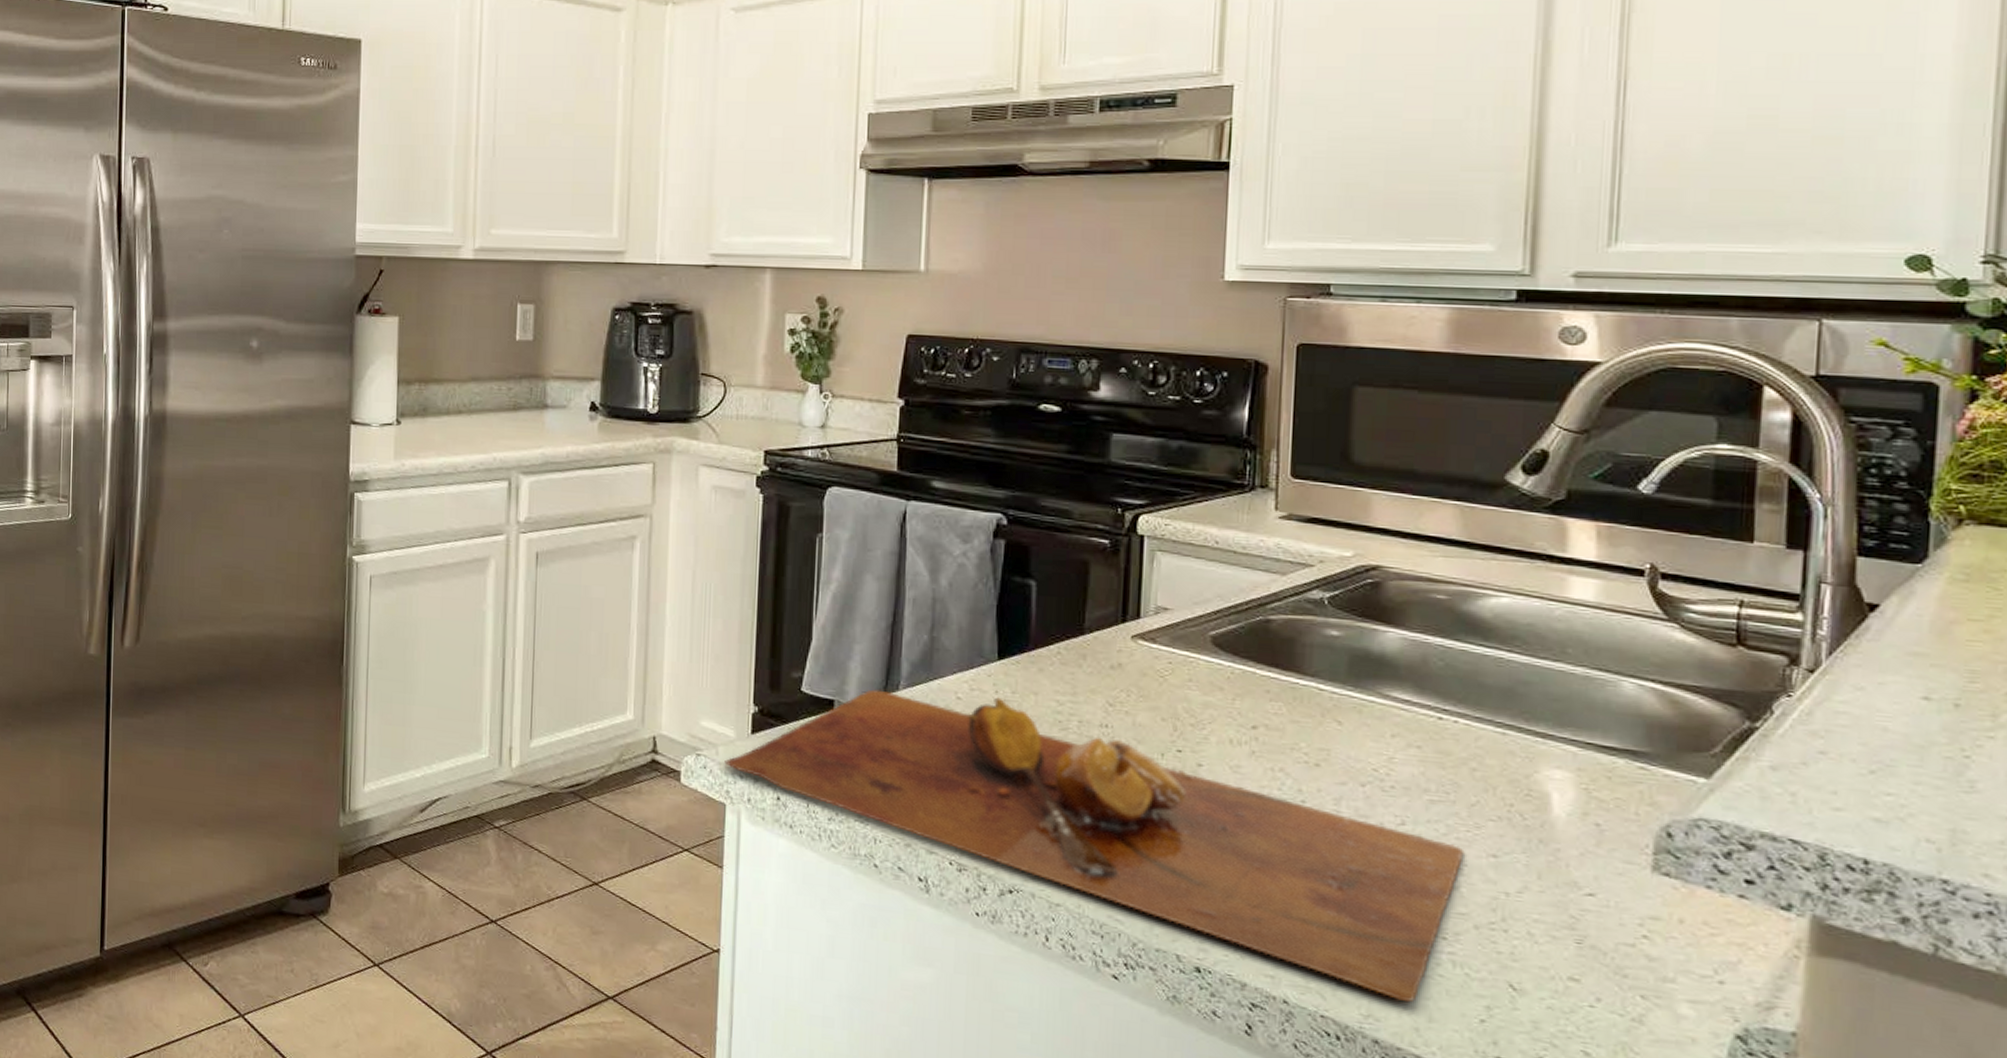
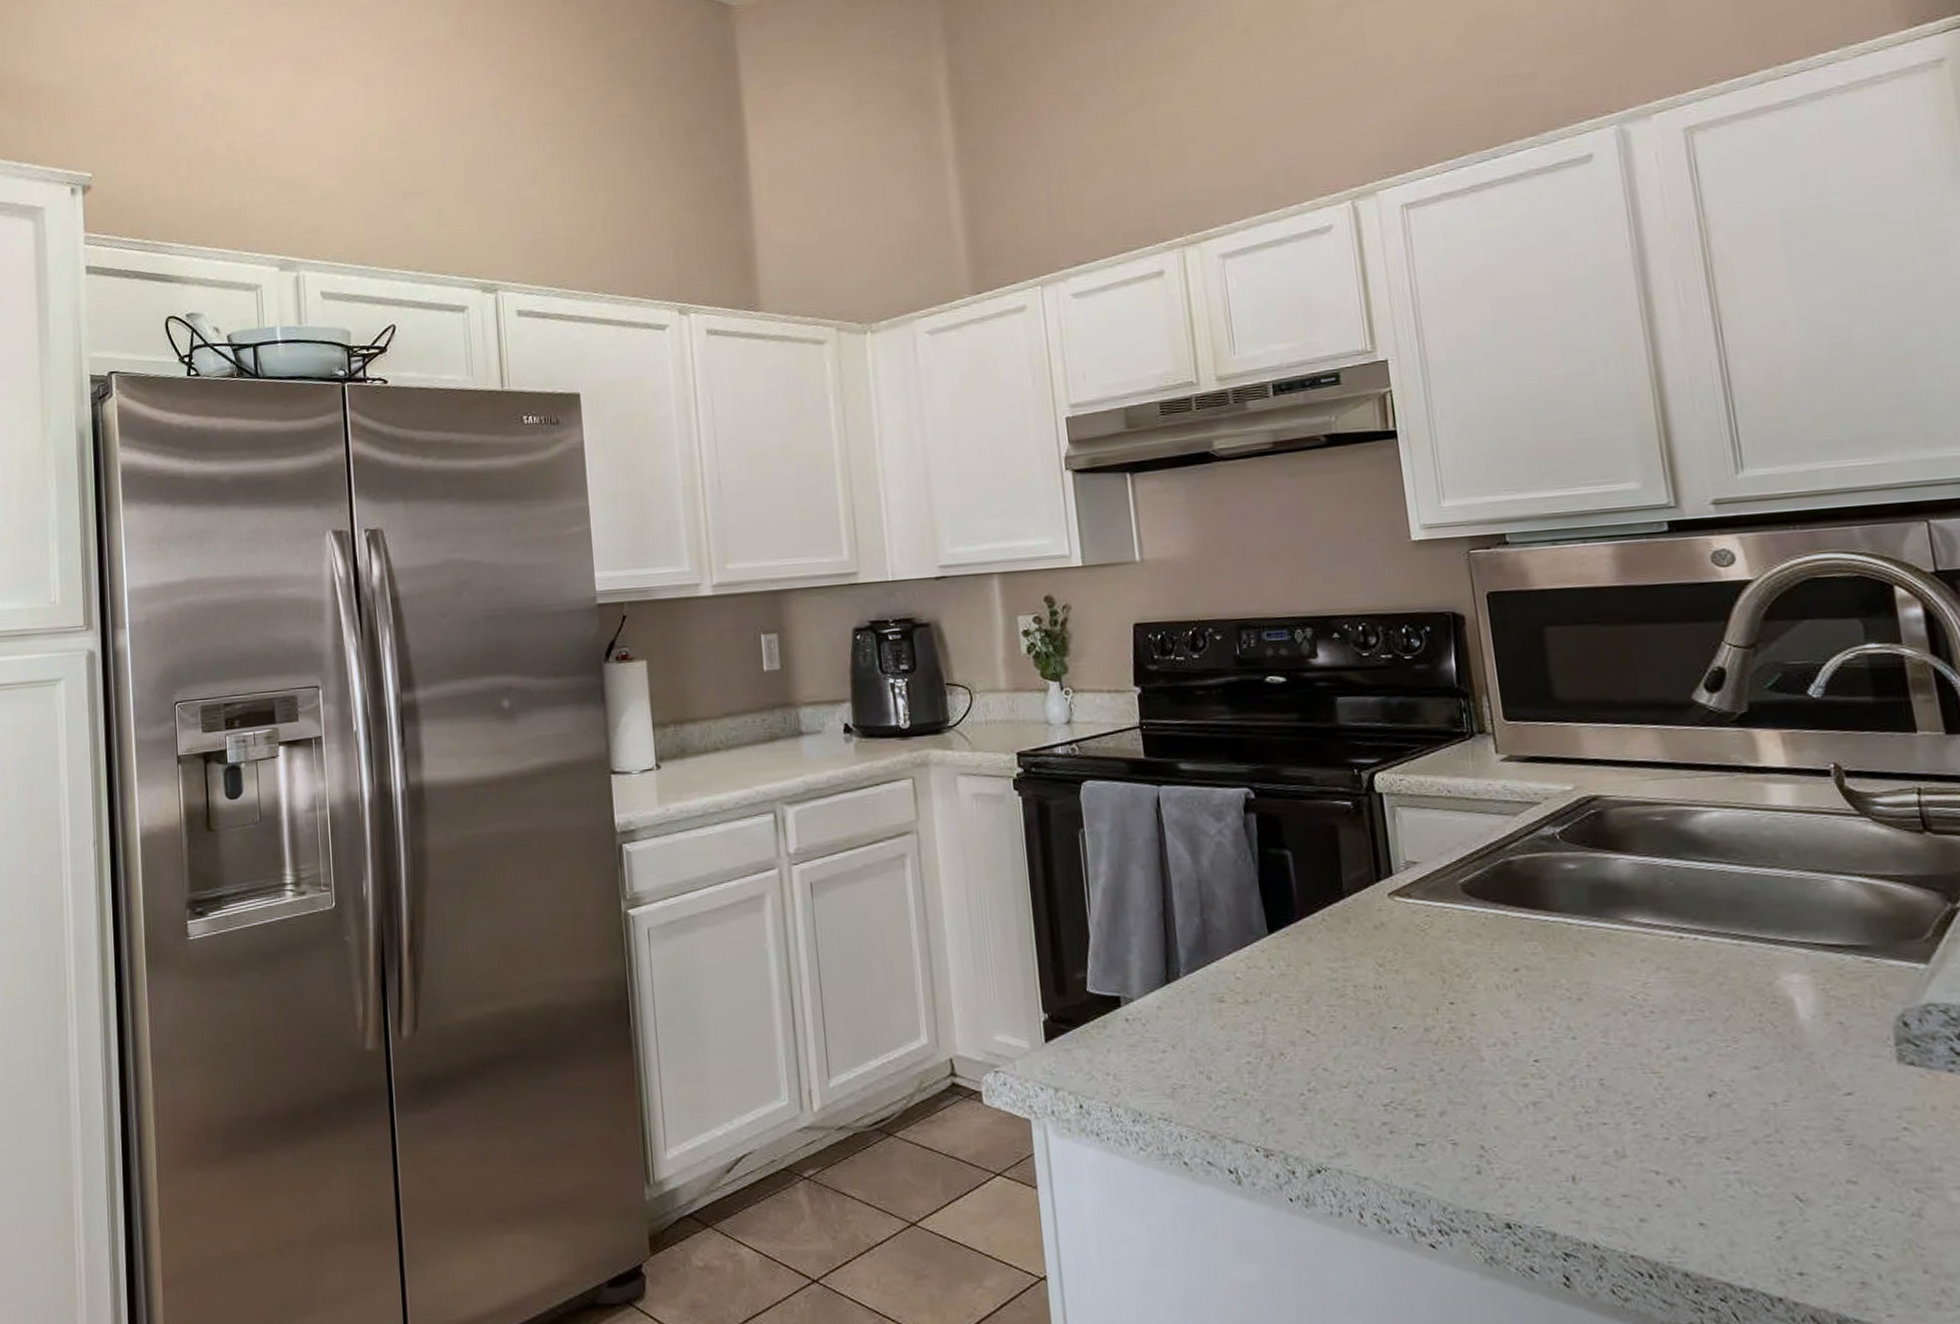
cutting board: present [724,689,1465,1003] -> none [1023,972,1729,1230]

